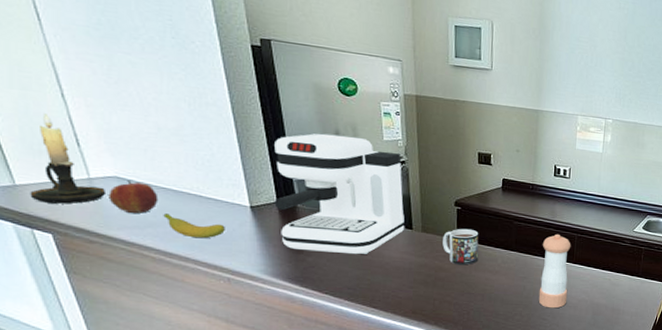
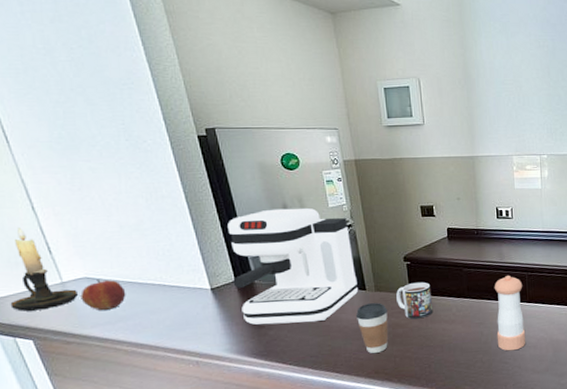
banana: present [163,213,225,239] -> none [132,306,190,327]
coffee cup: none [399,243,432,294] -> present [355,303,389,354]

